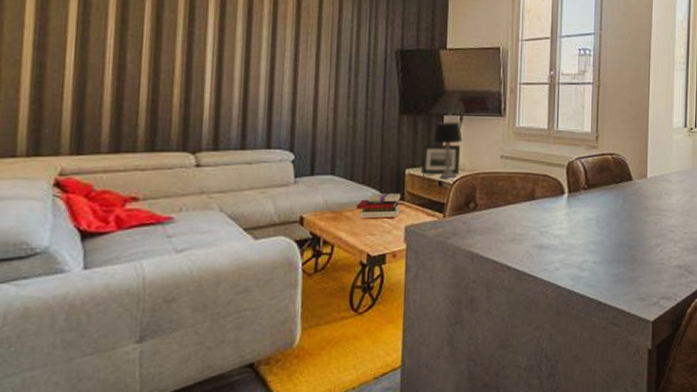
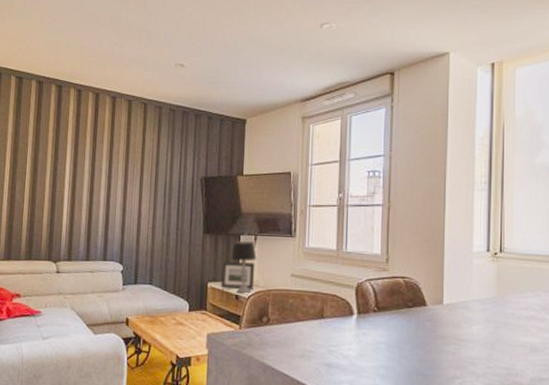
books: present [357,193,401,219] -> none [169,303,204,326]

